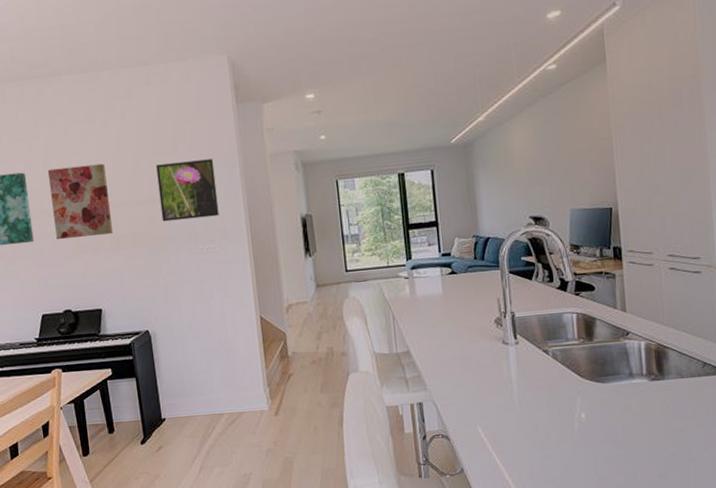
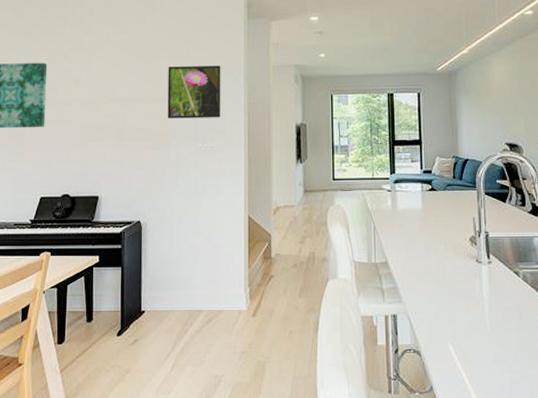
wall art: present [47,163,114,240] -> none [66,61,121,128]

